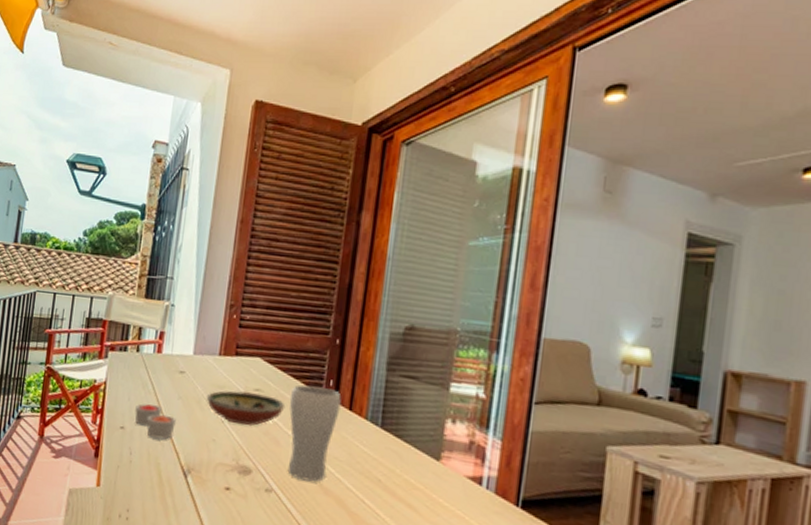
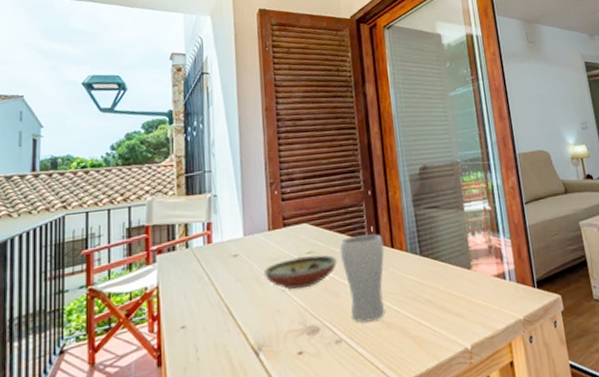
candle: present [135,403,176,440] -> none [194,294,238,328]

